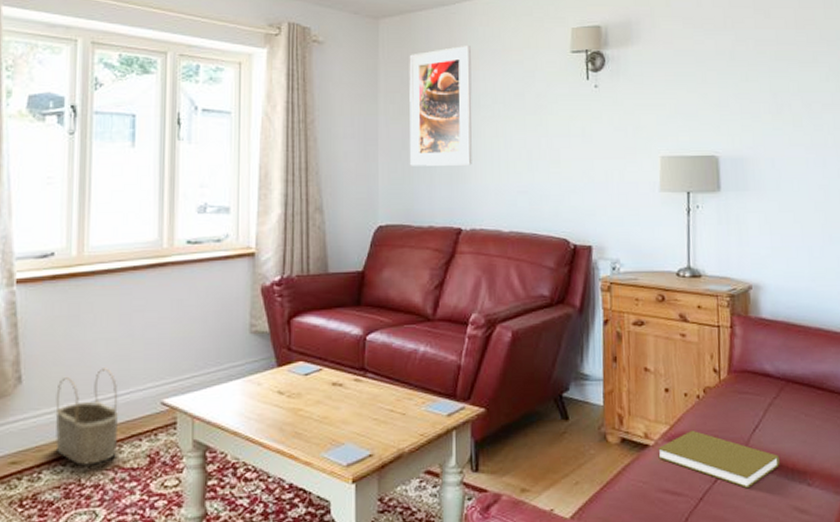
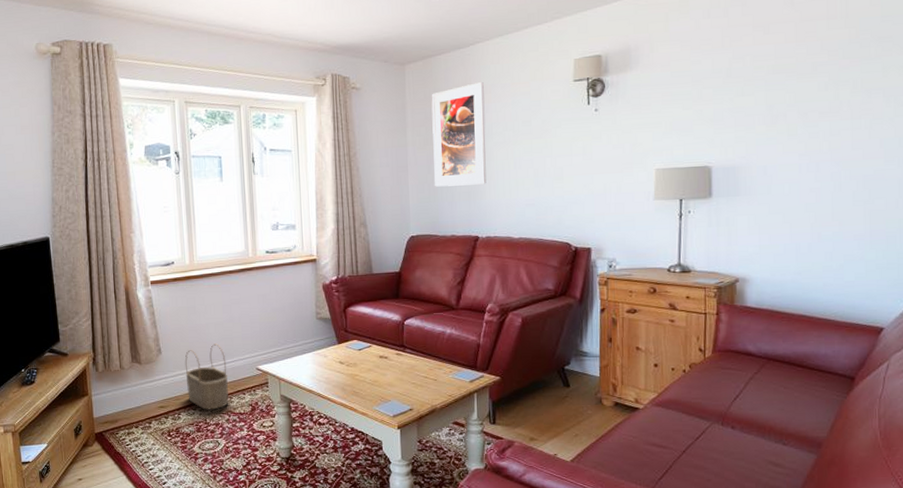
book: present [658,429,780,489] -> none [647,397,758,445]

